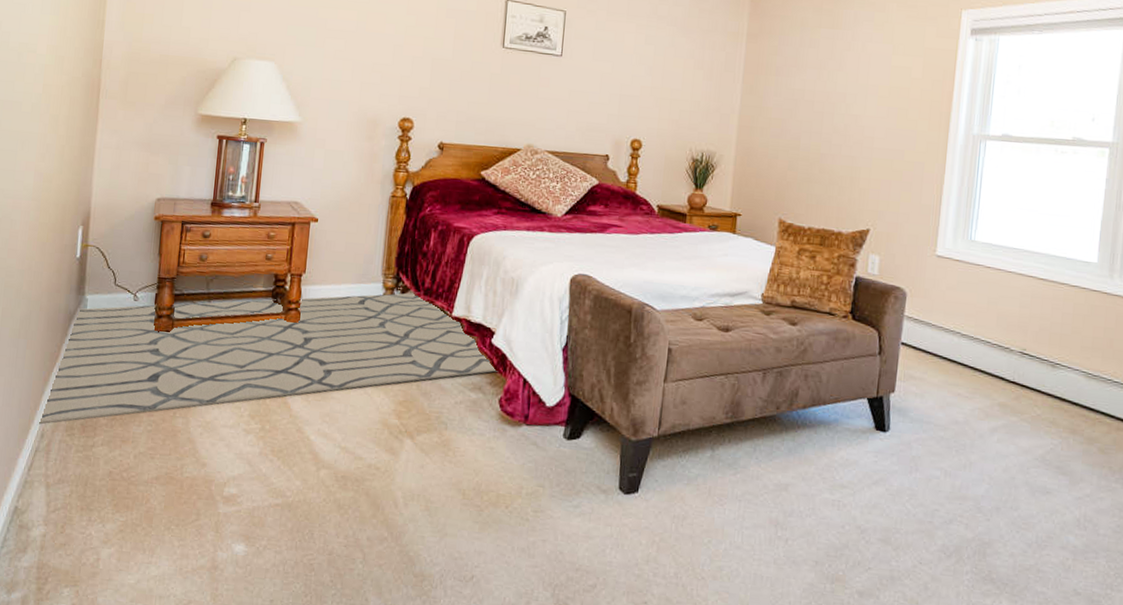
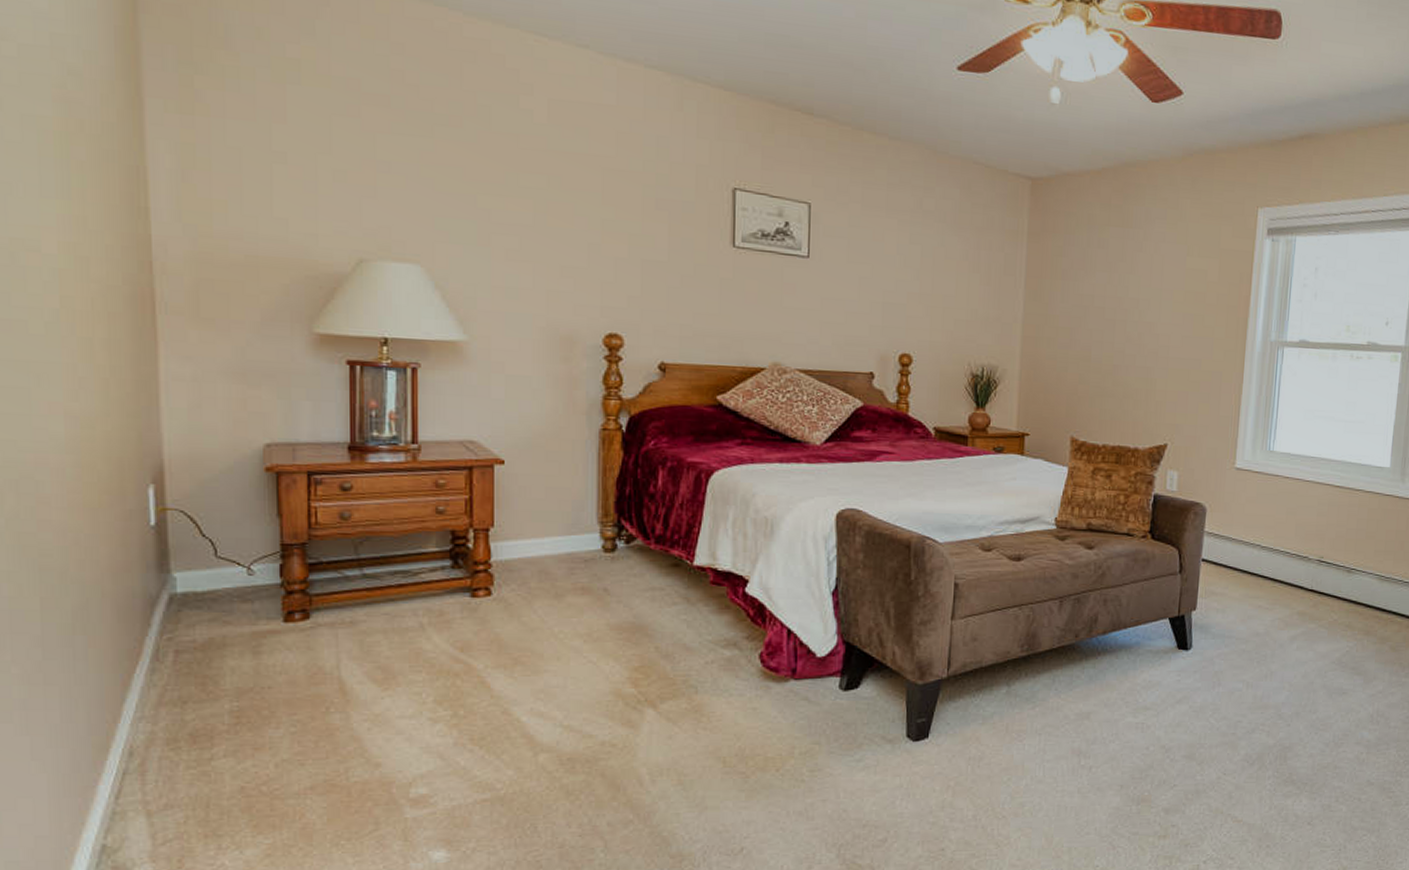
rug: present [39,292,499,425] -> none [123,542,757,741]

